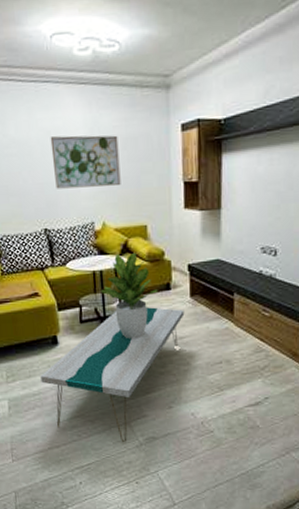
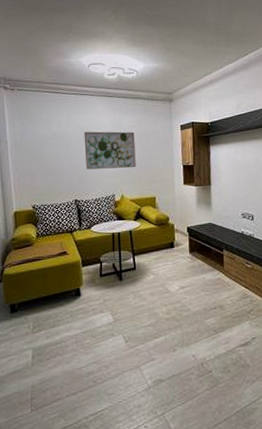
coffee table: present [40,307,185,442] -> none [63,262,185,386]
potted plant: present [100,253,158,339] -> none [118,219,164,290]

